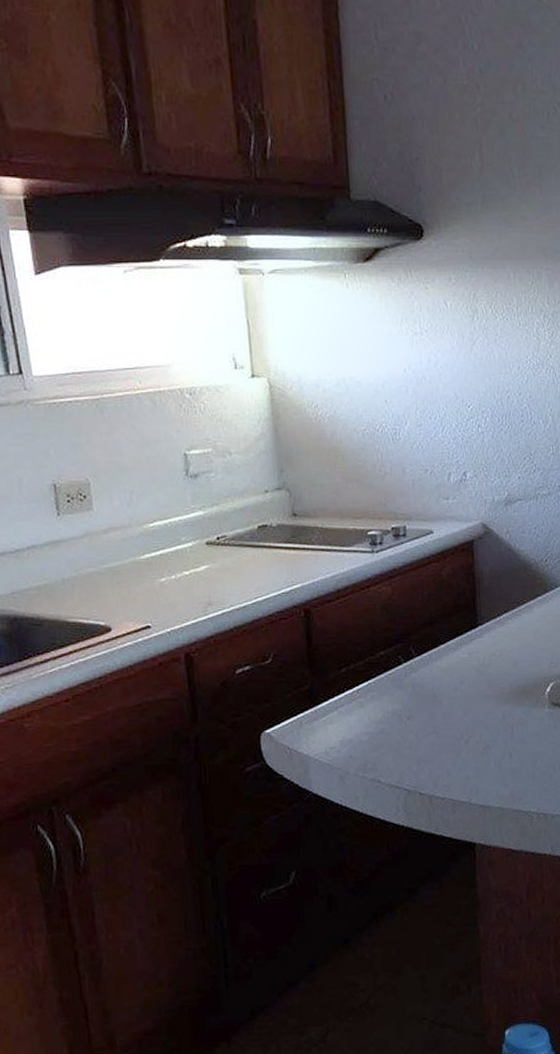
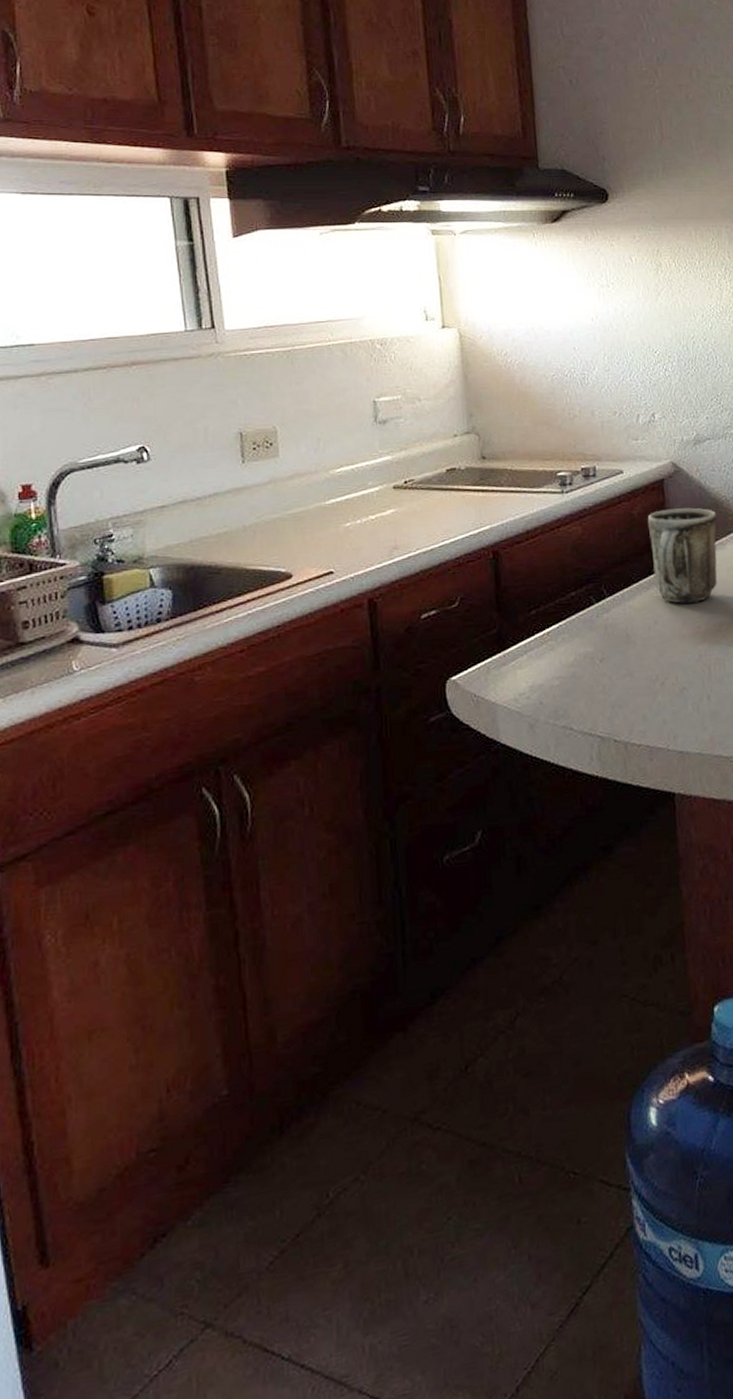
mug: none [456,570,525,665] -> present [647,507,717,604]

